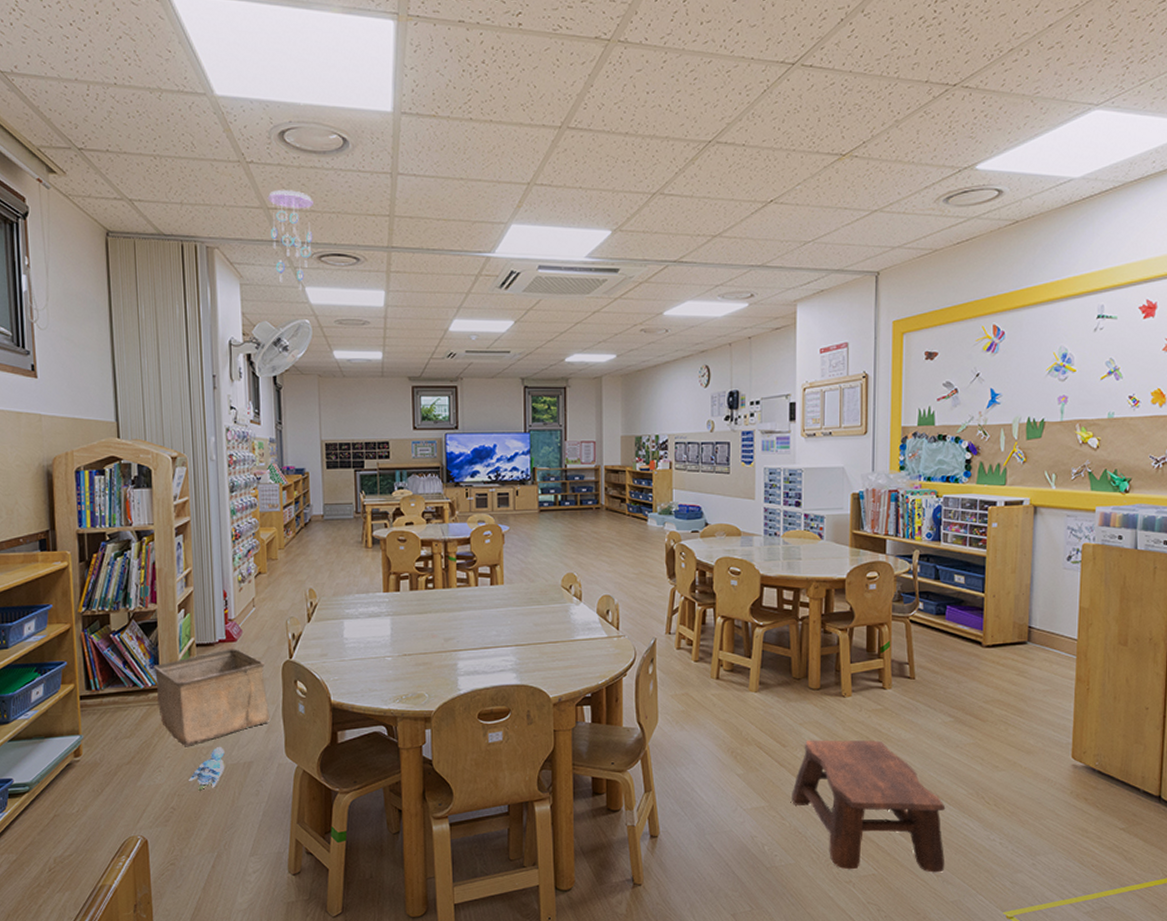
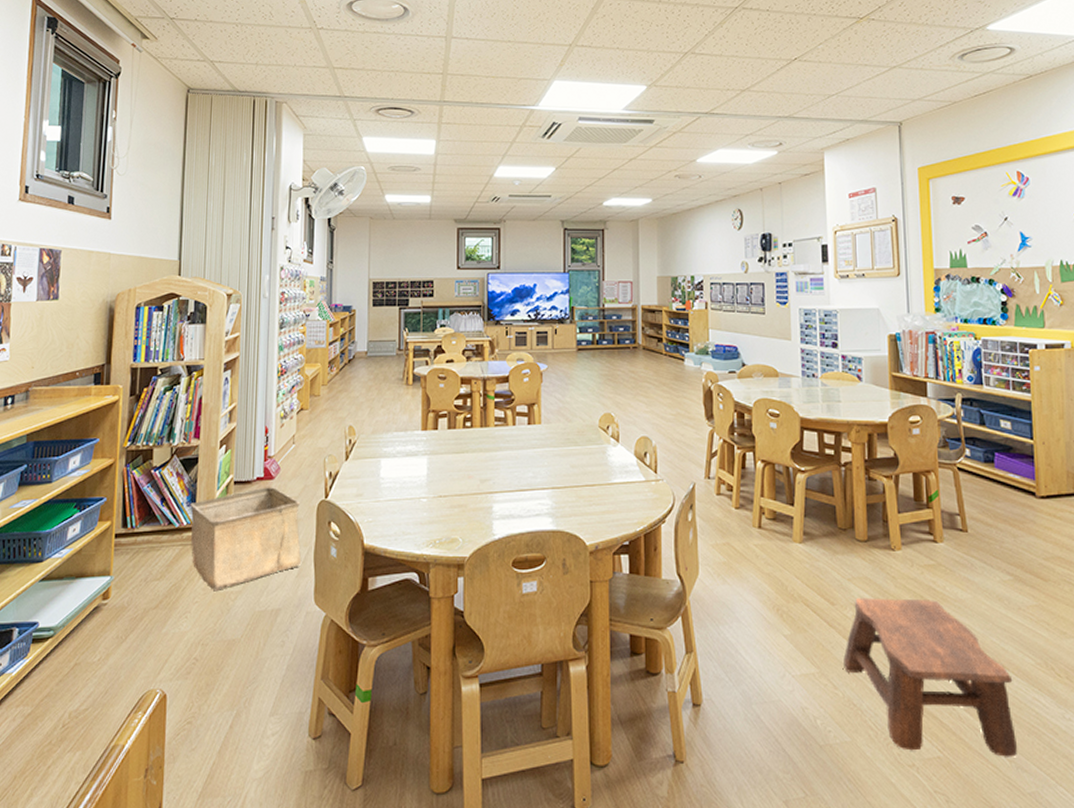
plush toy: present [189,747,225,791] -> none [214,592,253,640]
ceiling mobile: present [267,190,315,291] -> none [333,52,376,140]

